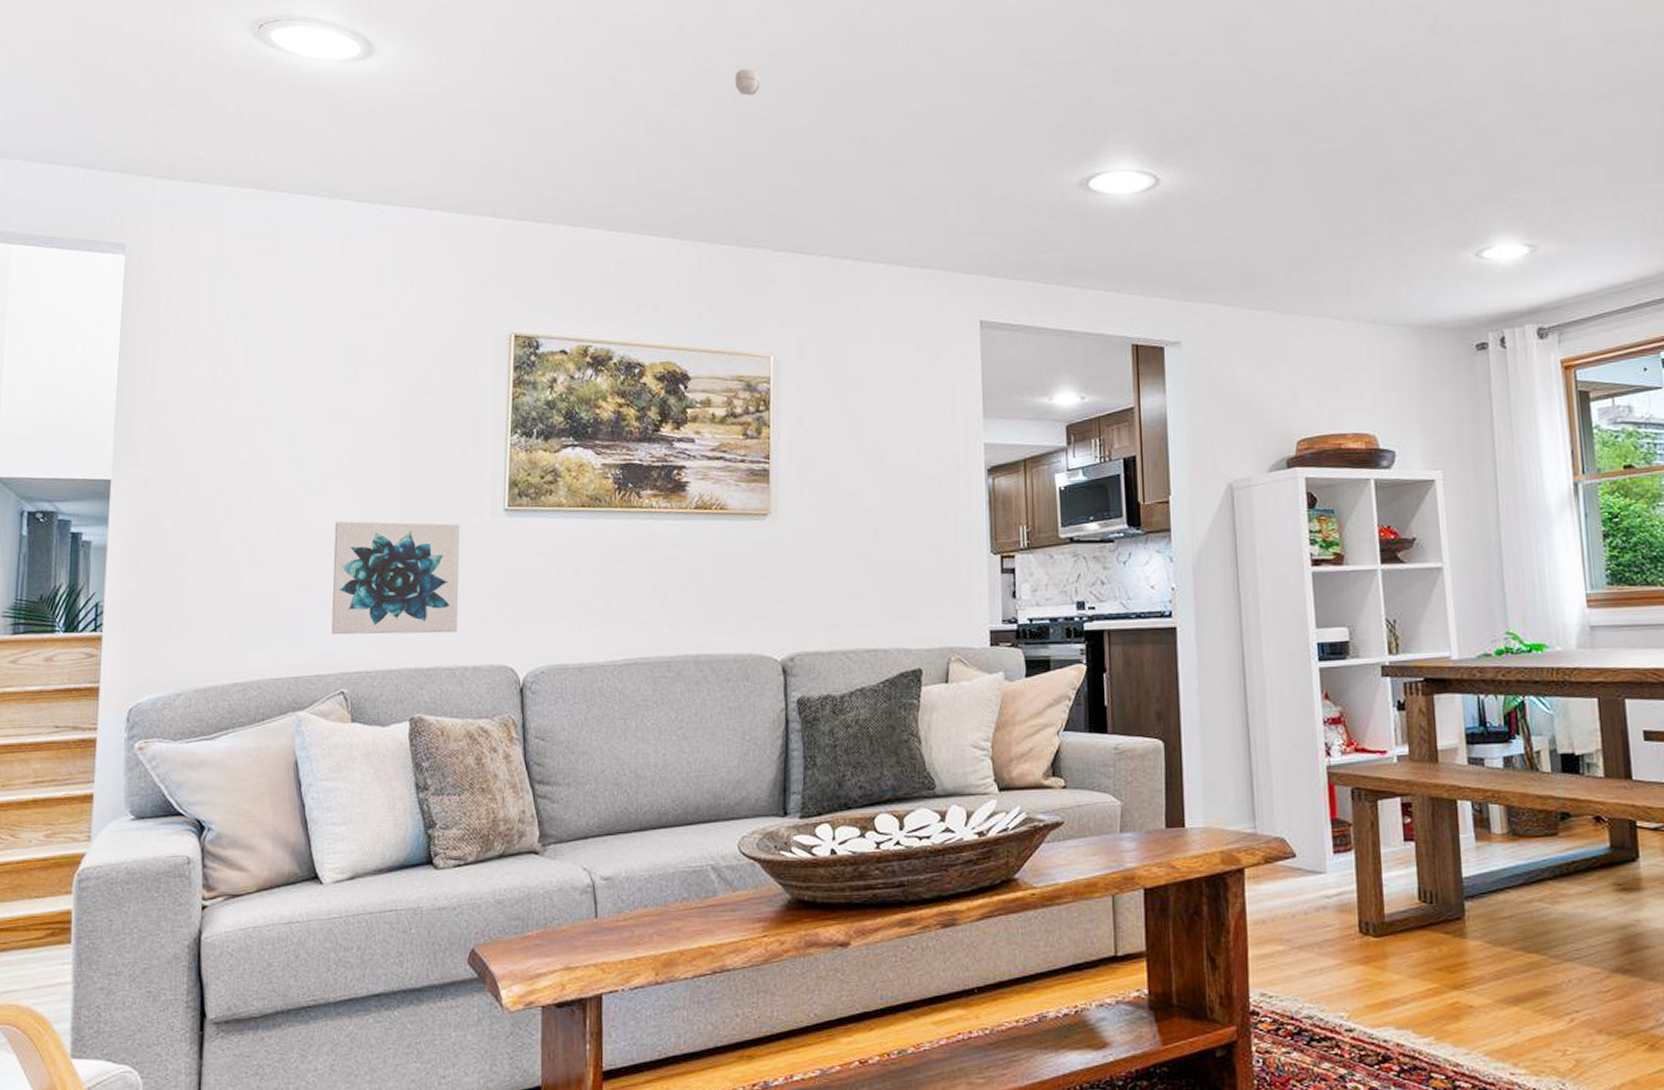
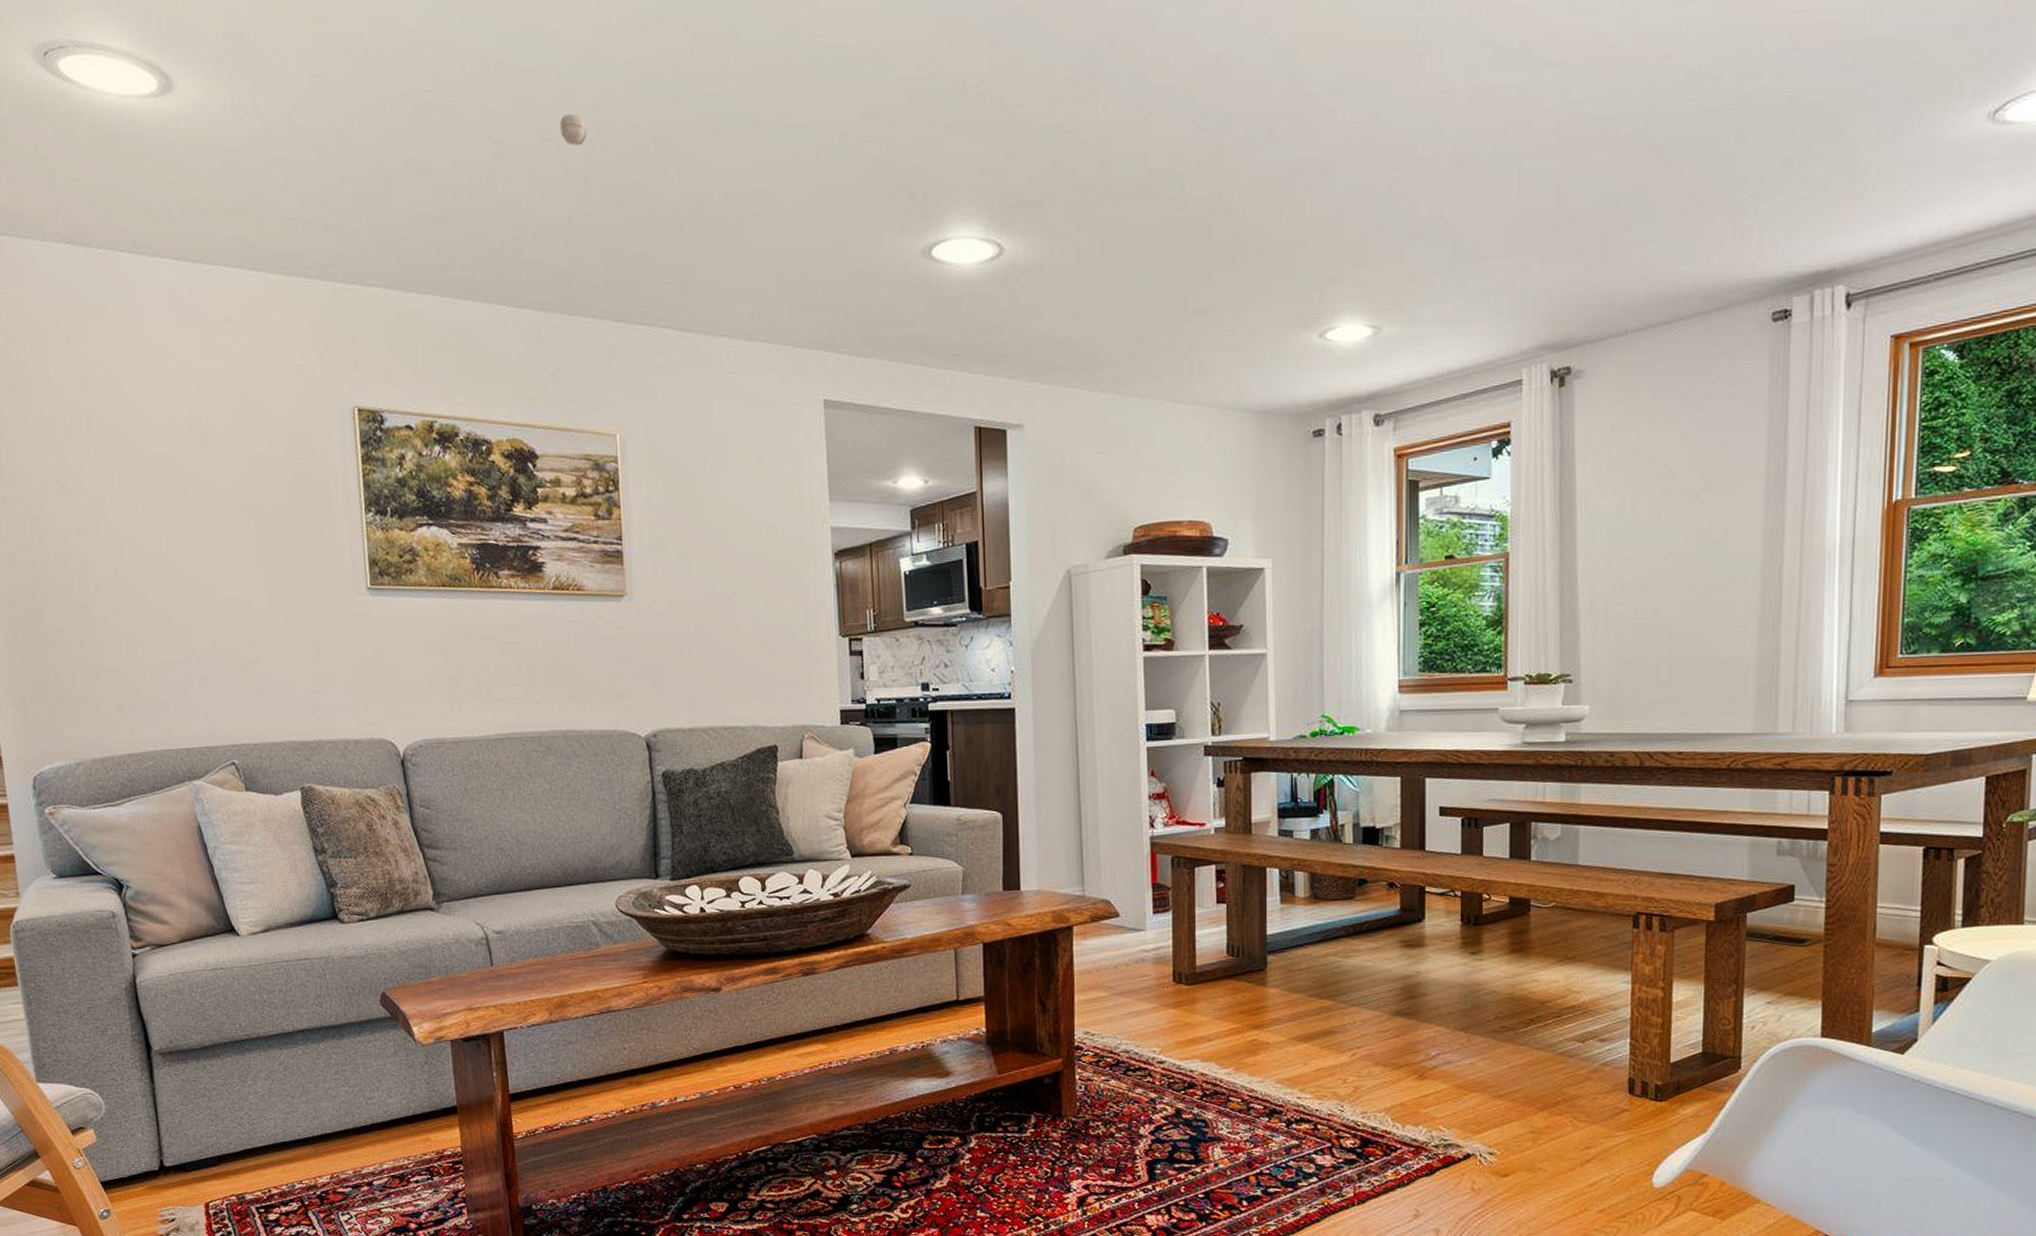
wall art: present [332,521,460,635] -> none [203,598,336,709]

